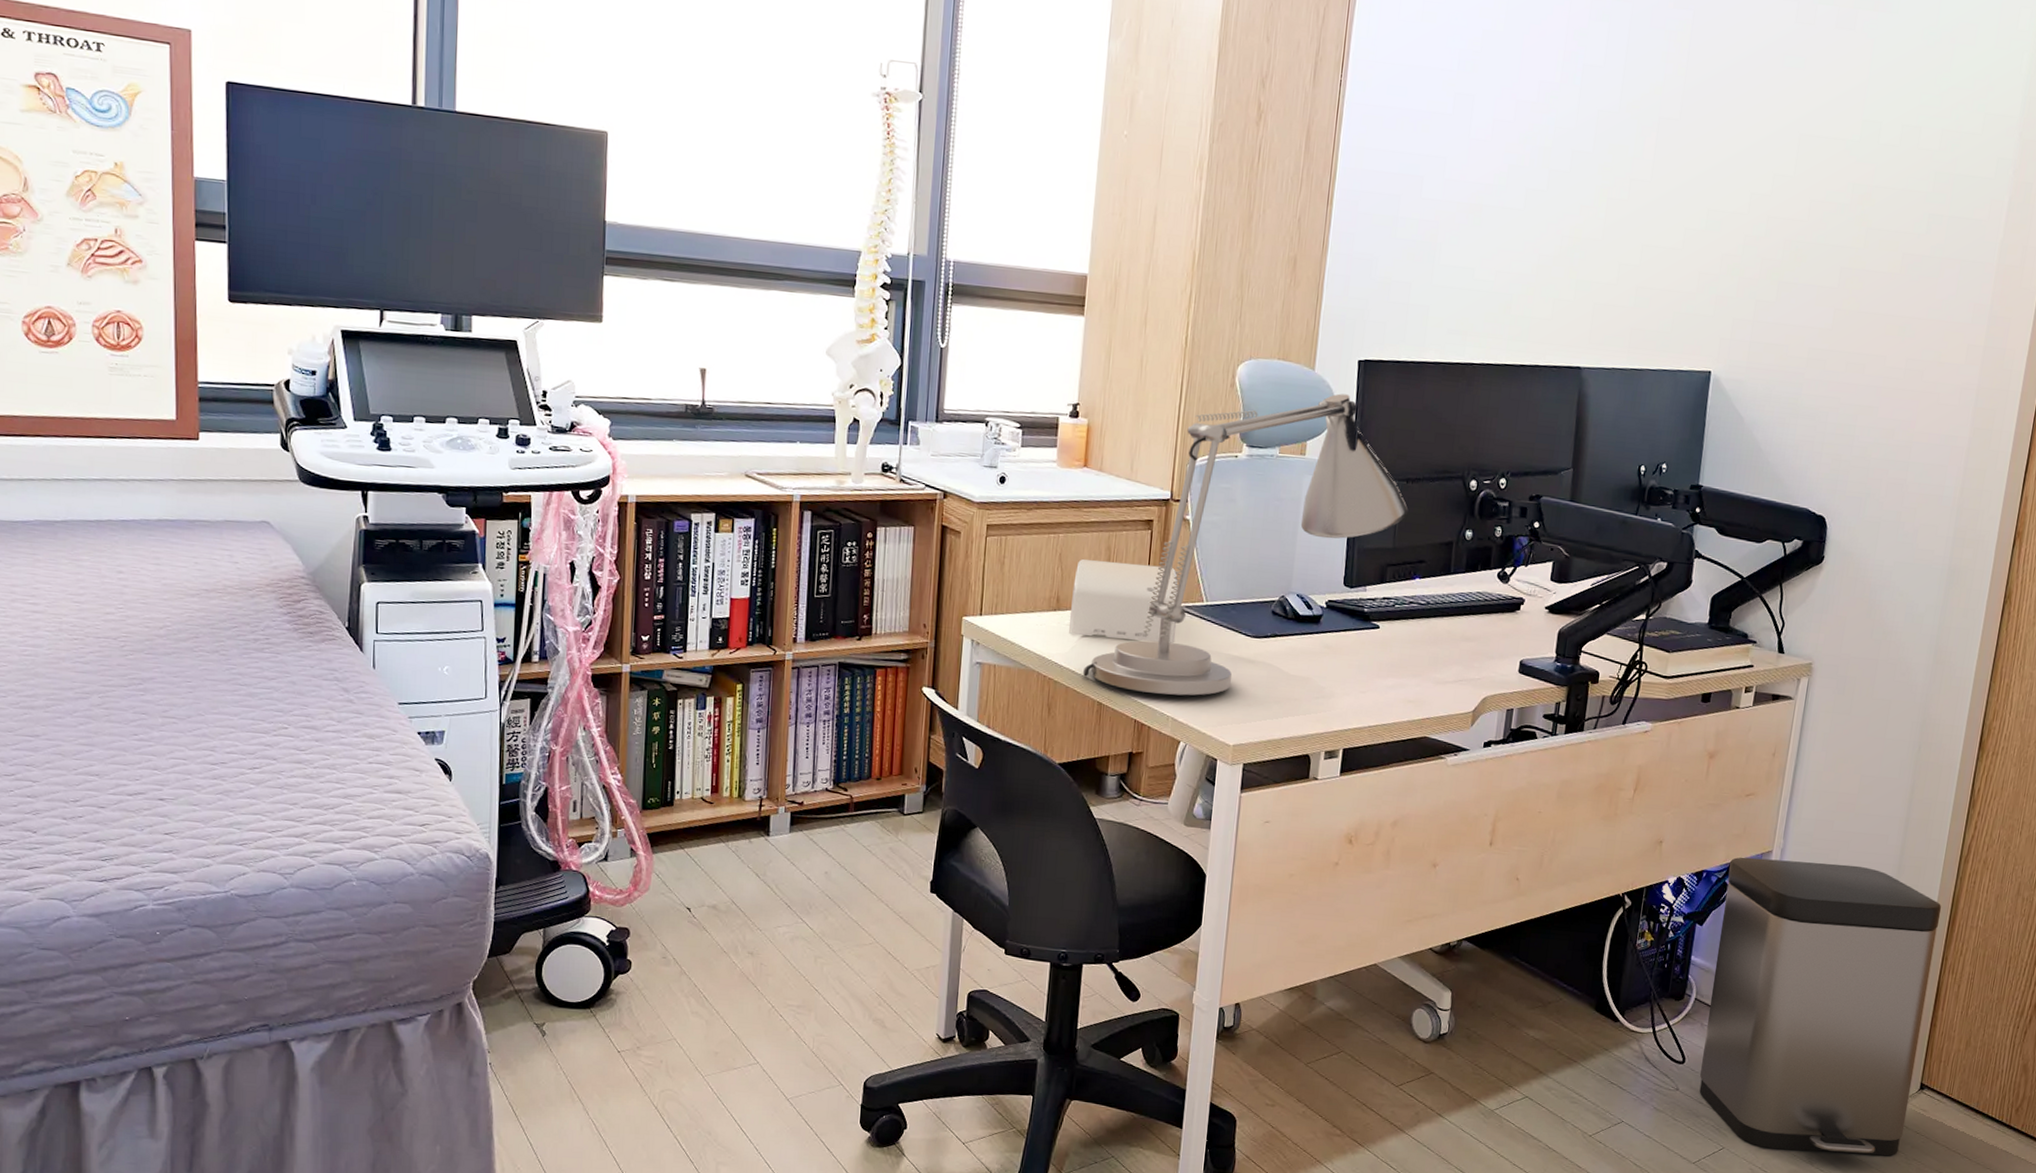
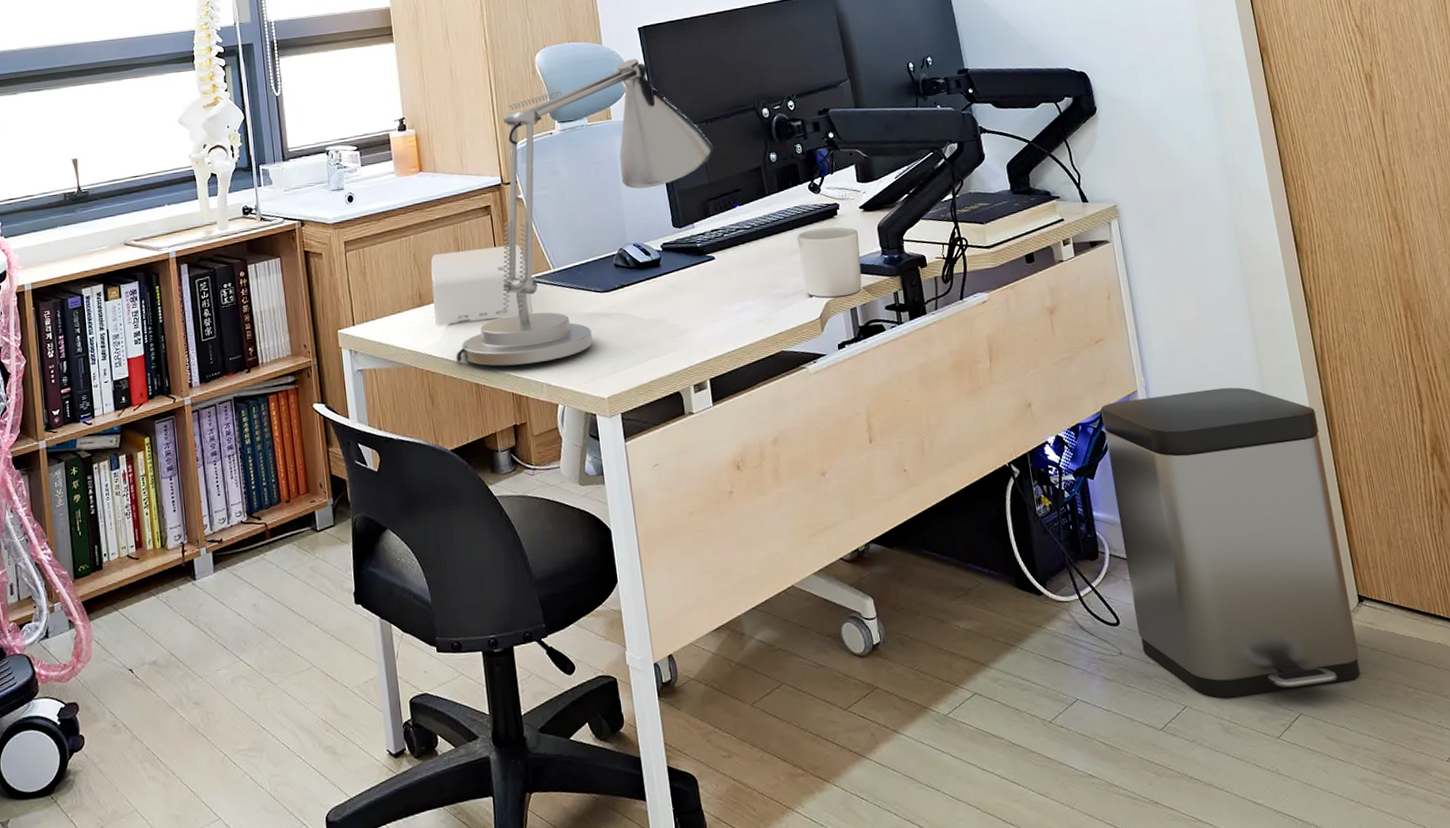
mug: none [1465,619,1536,697] -> present [797,227,862,299]

